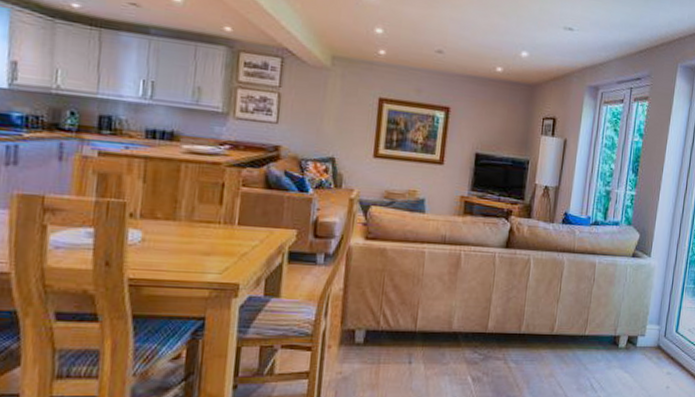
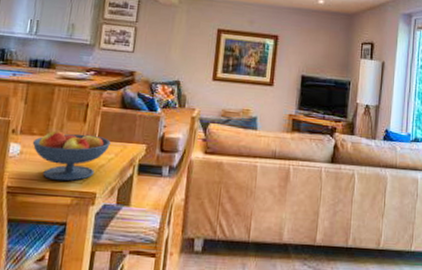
fruit bowl: none [156,214,254,272] -> present [32,130,111,182]

